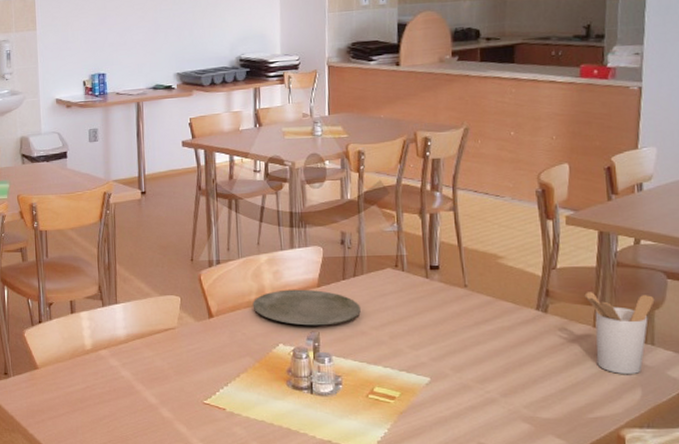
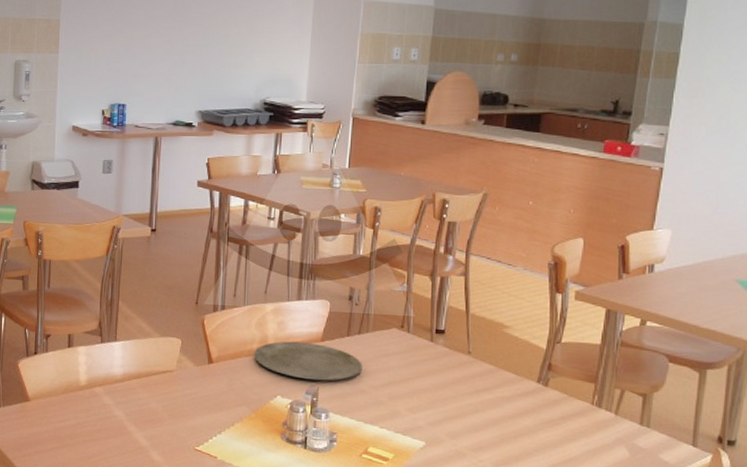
utensil holder: present [584,292,655,375] -> none [586,369,655,455]

